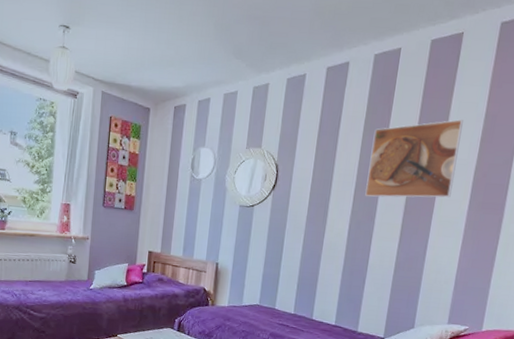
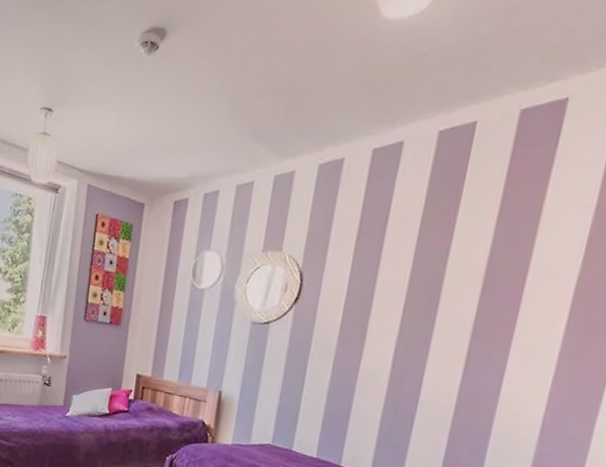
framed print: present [365,119,463,198] -> none [418,214,563,317]

